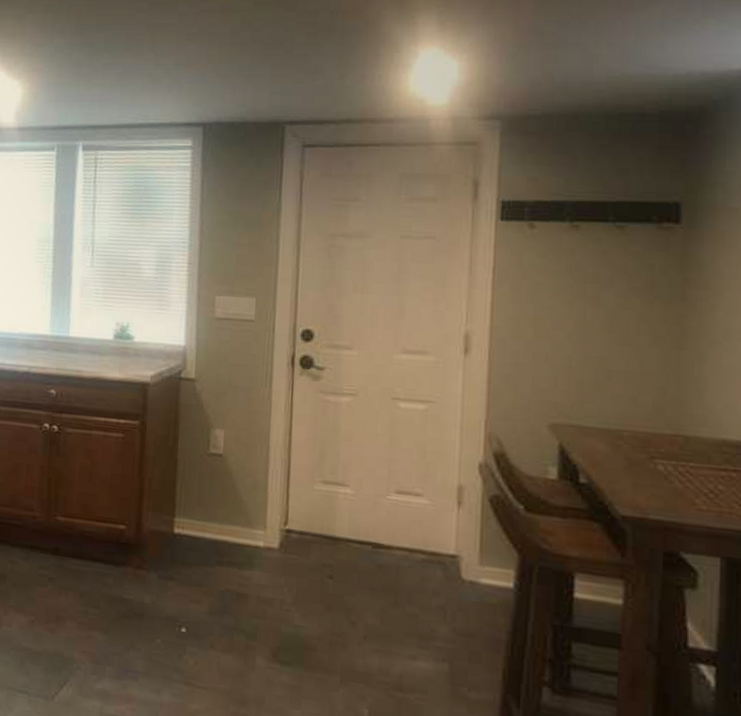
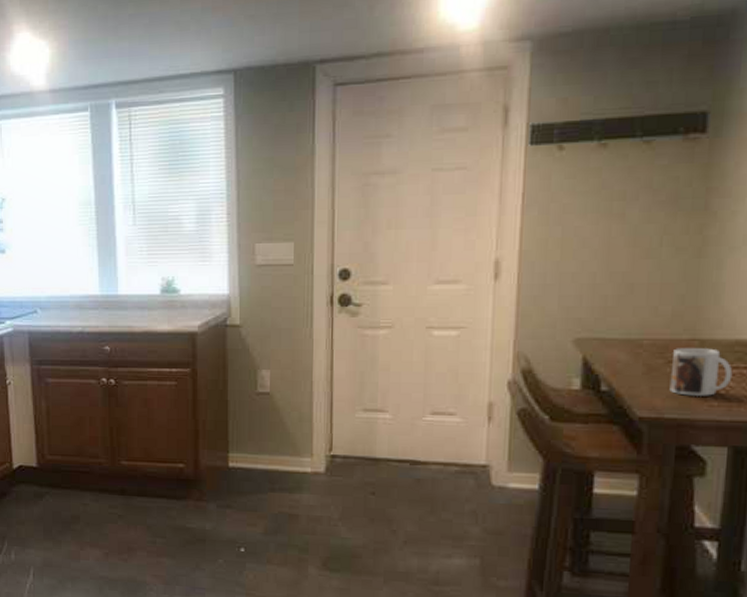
mug: none [654,443,721,499] -> present [669,348,733,396]

